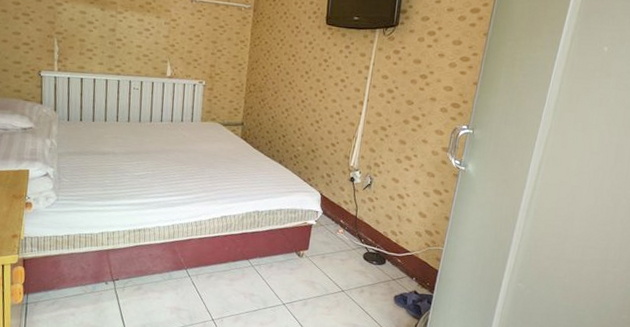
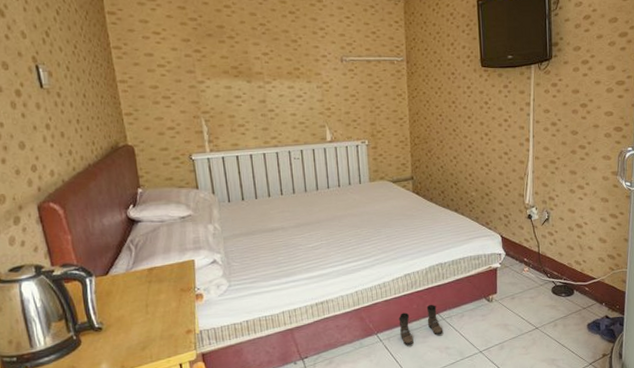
boots: none [209,250,251,285] -> present [398,305,444,345]

